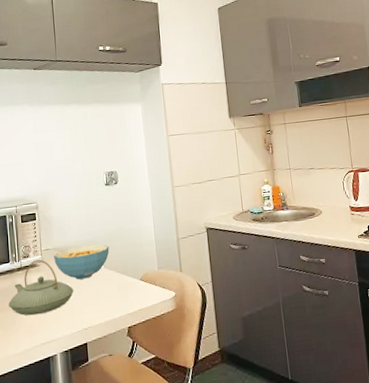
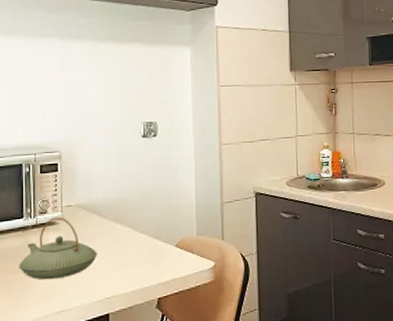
cereal bowl: present [54,244,110,280] -> none [76,203,142,242]

